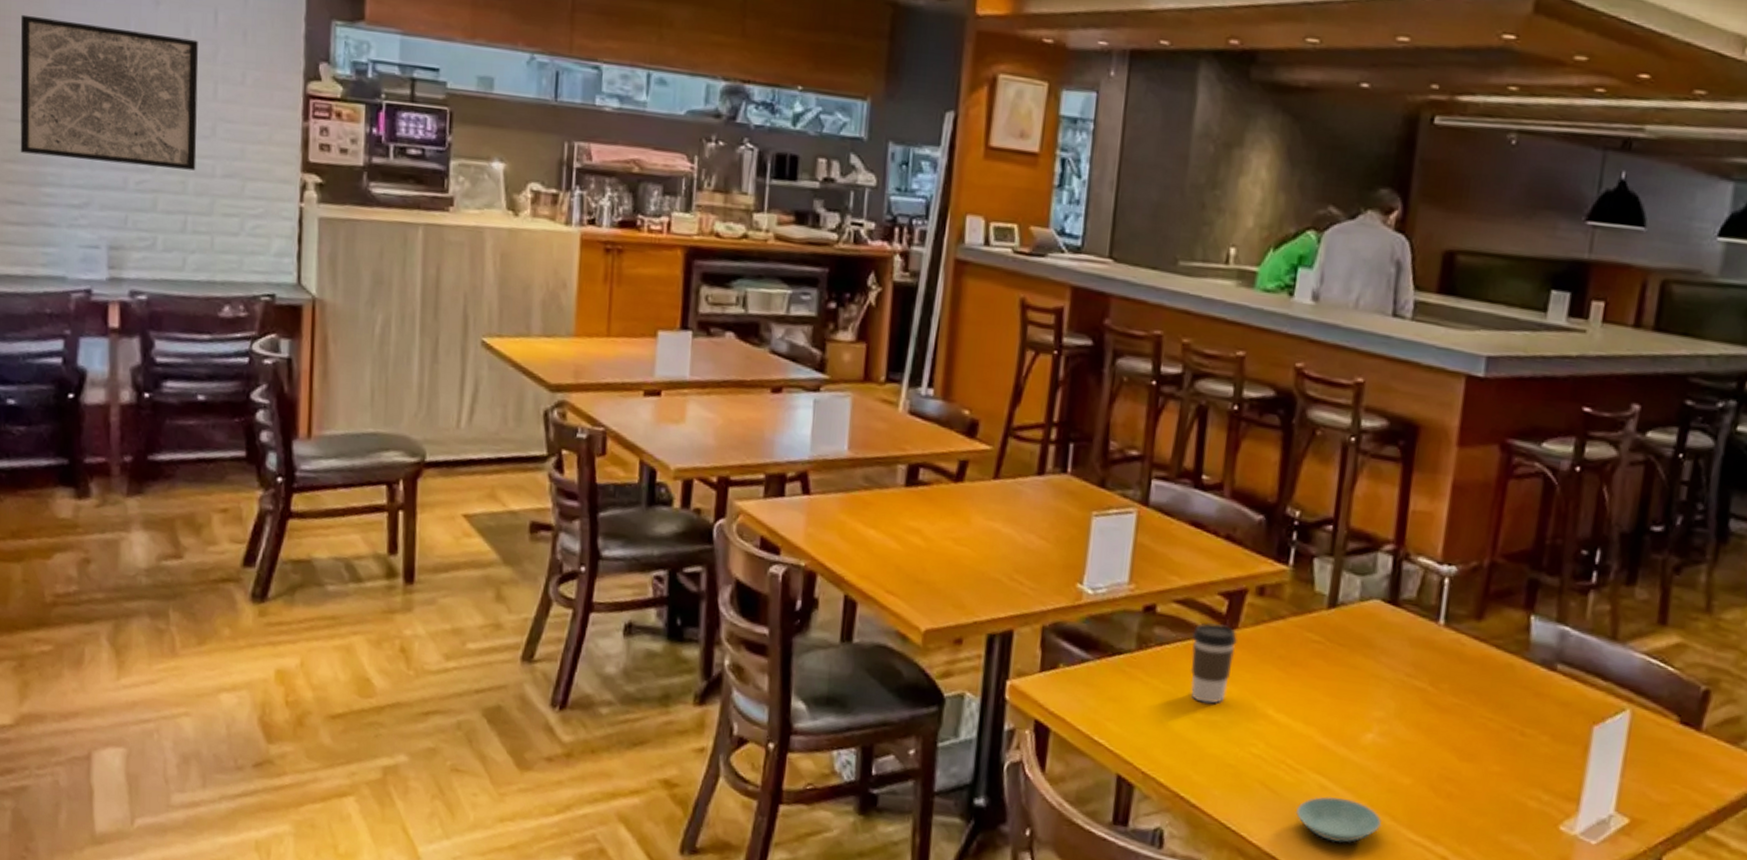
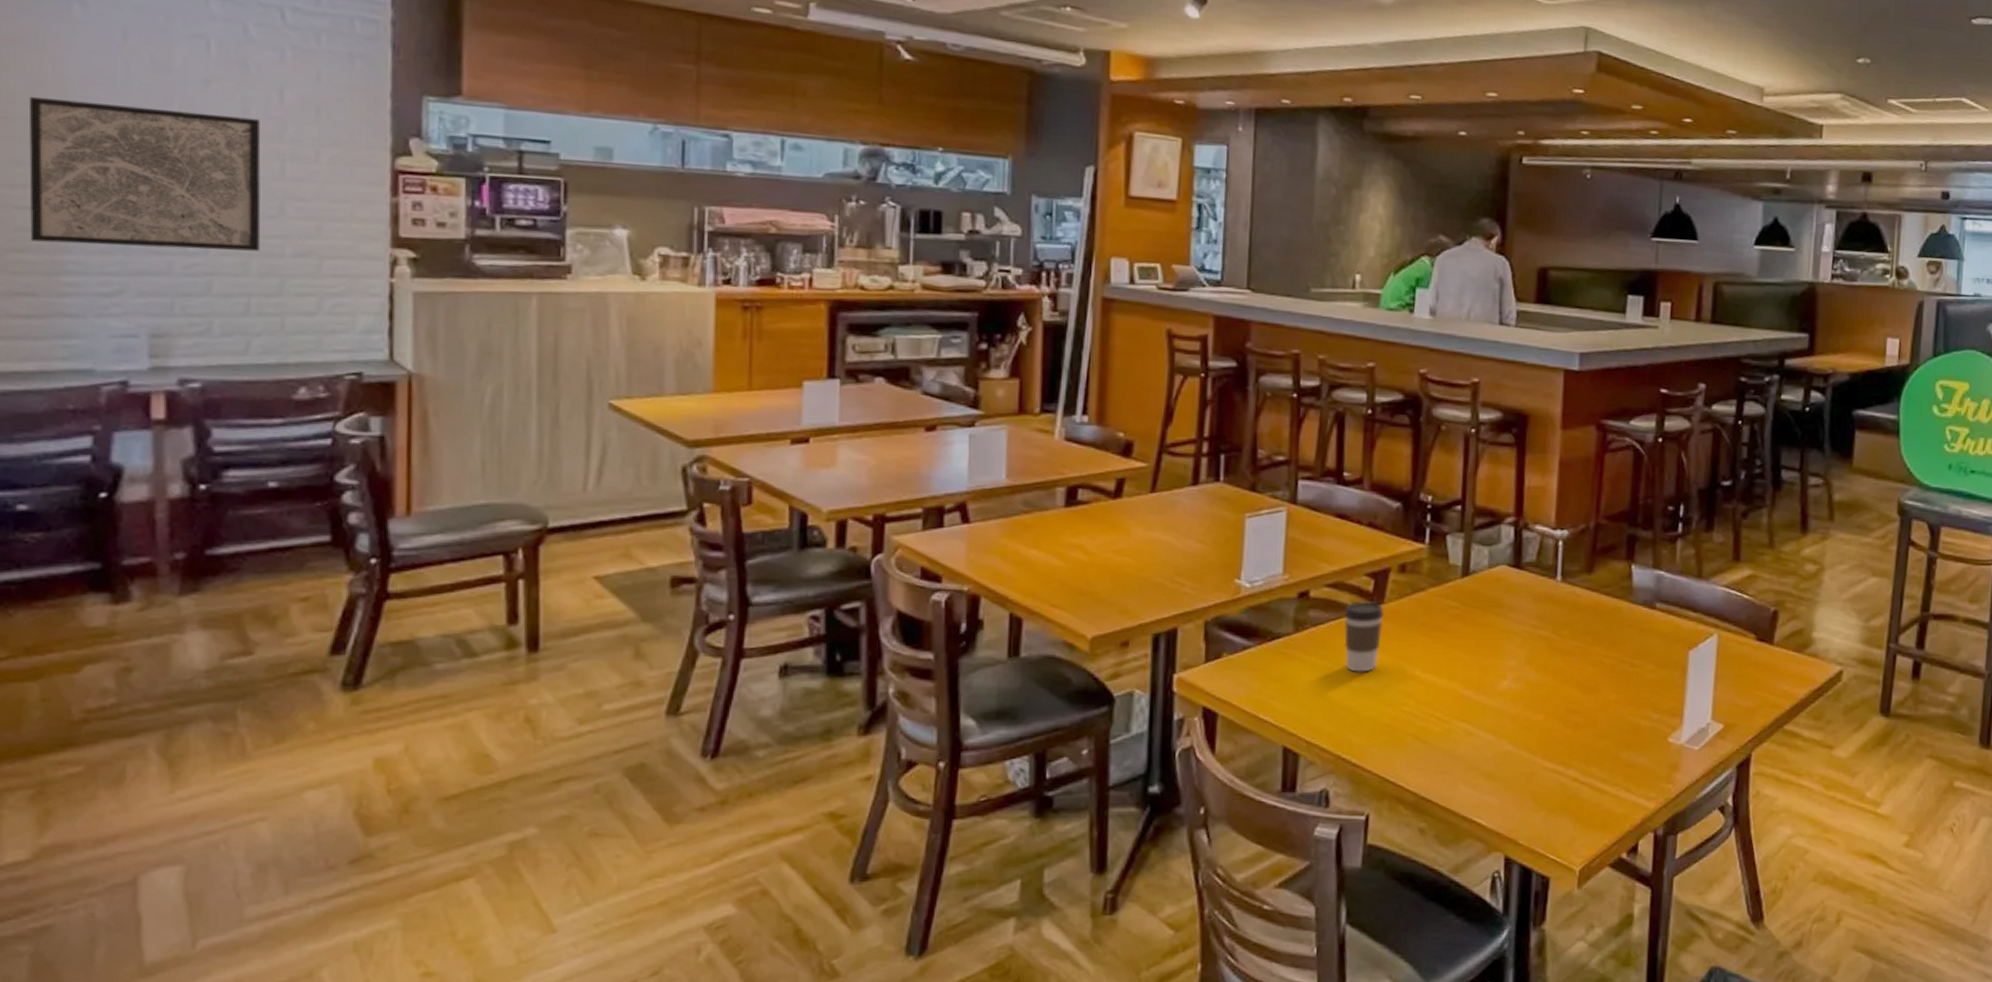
saucer: present [1295,796,1382,843] -> none [1445,740,1521,780]

